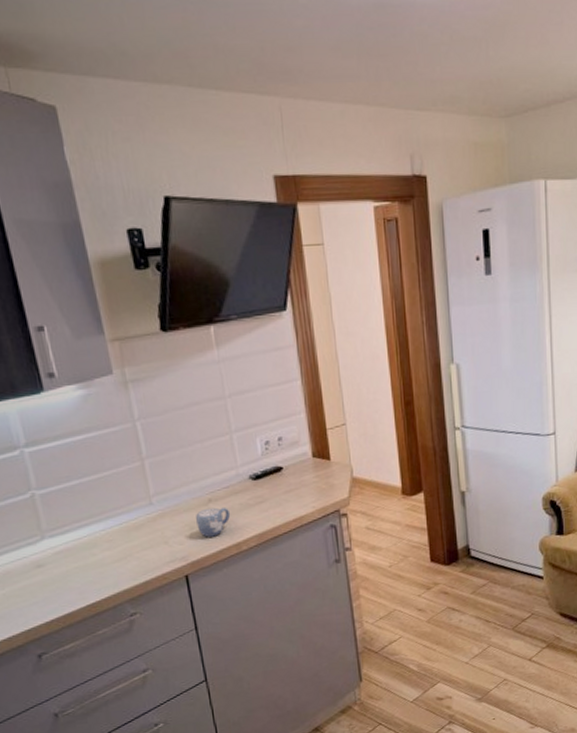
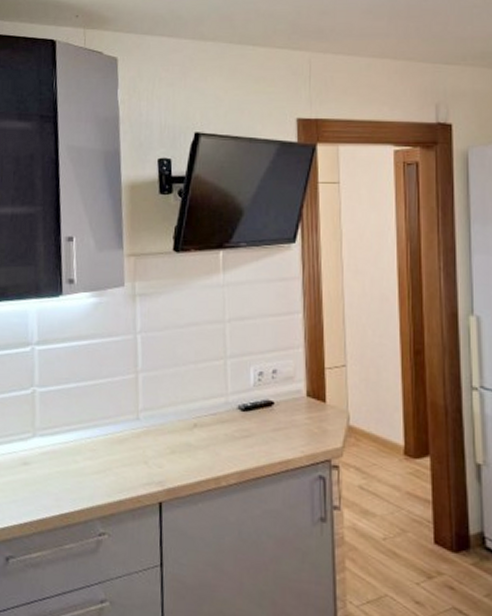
mug: present [195,507,231,537] -> none [178,433,214,465]

